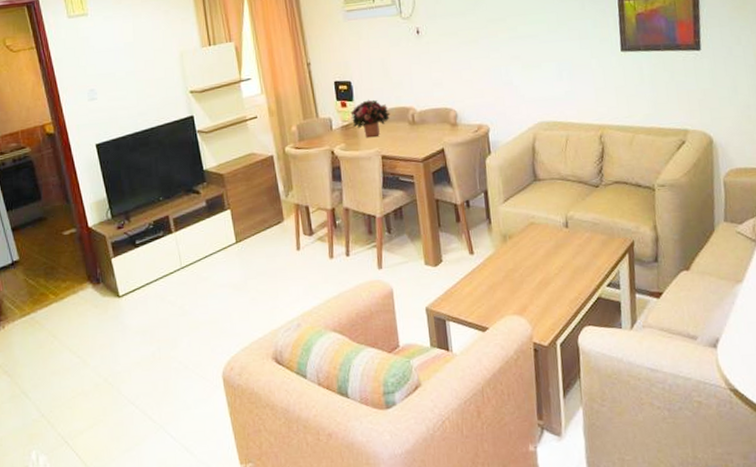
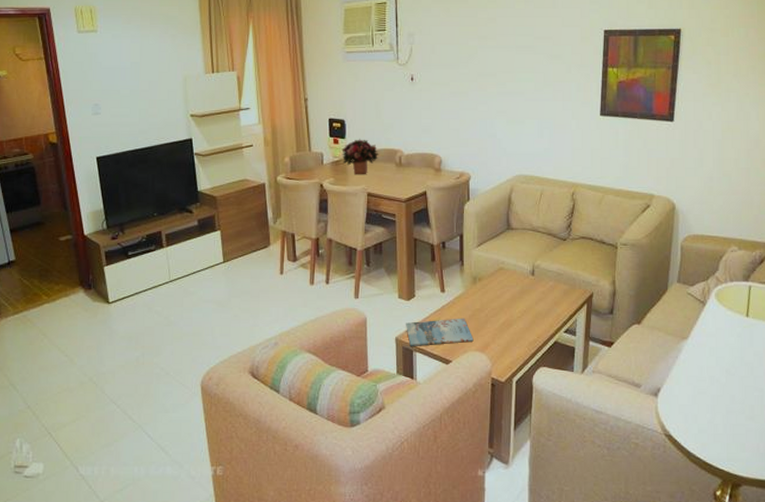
magazine: none [434,280,510,316] -> present [405,318,474,346]

